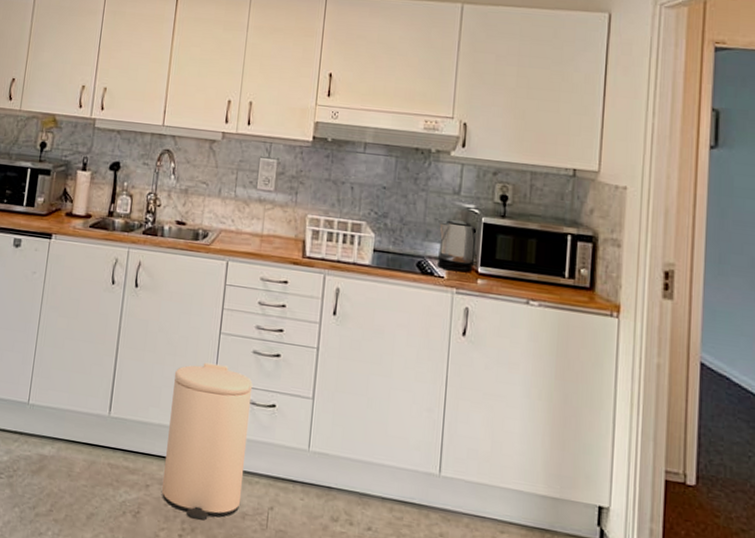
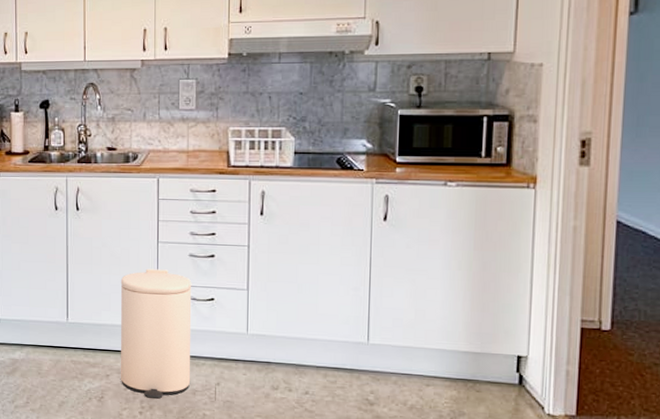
kettle: present [436,219,479,273] -> none [355,115,395,163]

